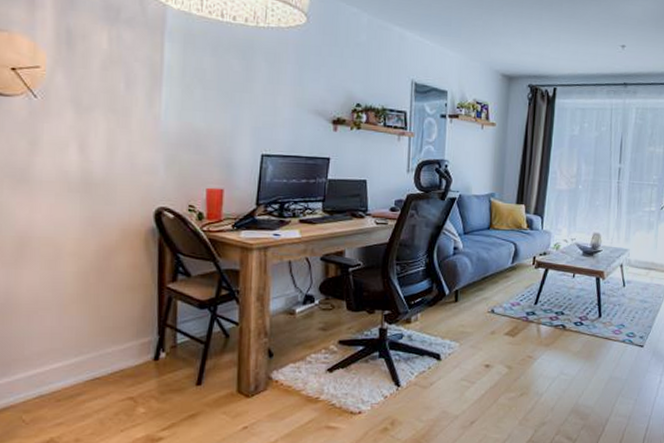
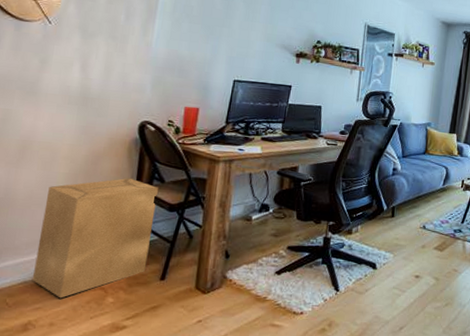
cardboard box: none [48,273,184,412] -> present [31,177,158,299]

